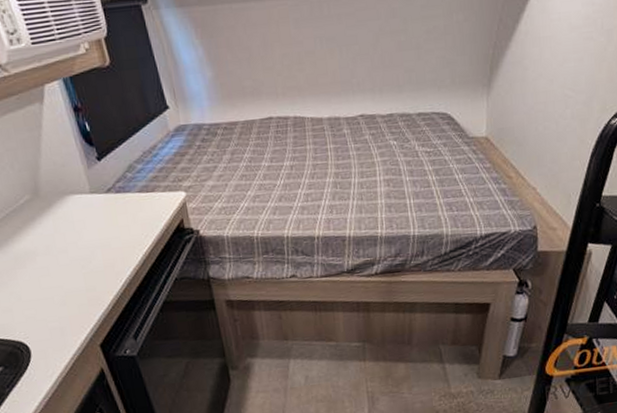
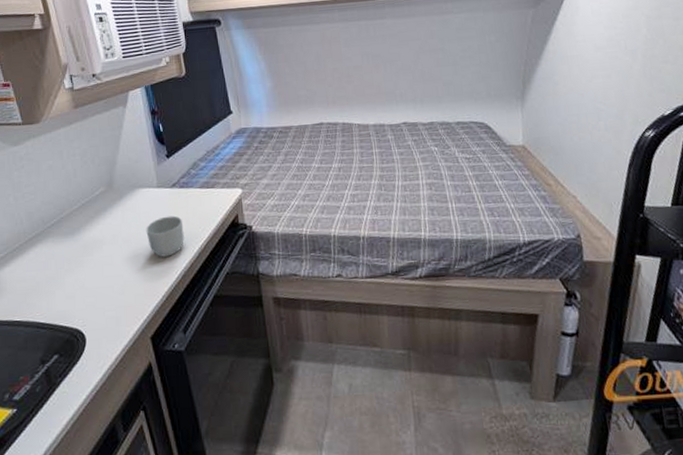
mug: none [82,222,127,266] -> present [146,215,184,257]

